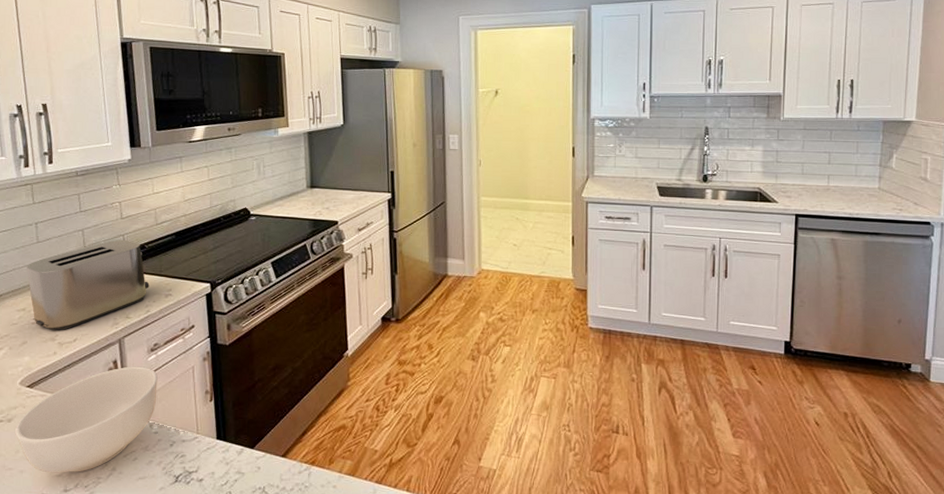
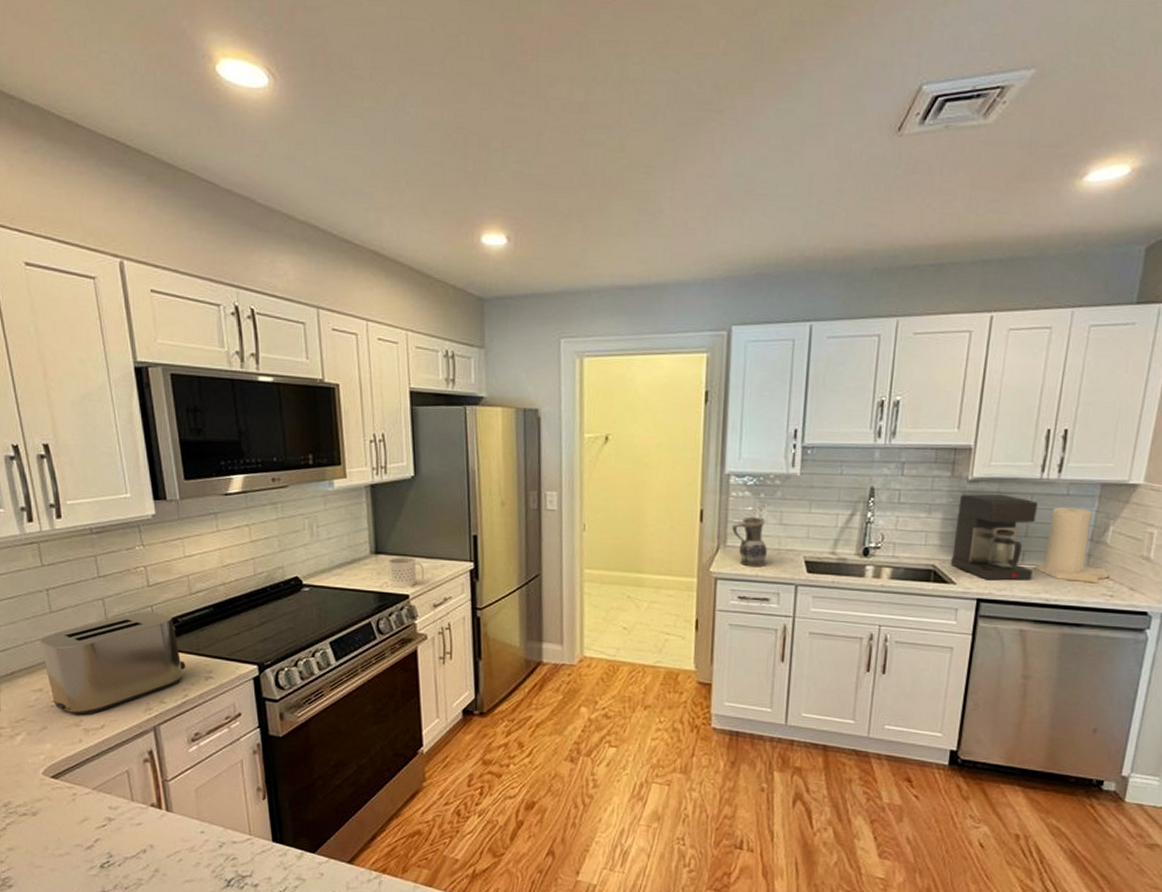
bowl: present [15,366,158,473] -> none [42,758,201,873]
mug: none [321,189,351,216] -> present [389,556,425,588]
ceramic jug: none [598,152,628,193] -> present [732,516,768,568]
coffee maker: none [772,130,837,199] -> present [950,493,1038,581]
paper towel: none [838,140,897,200] -> present [1034,507,1110,584]

